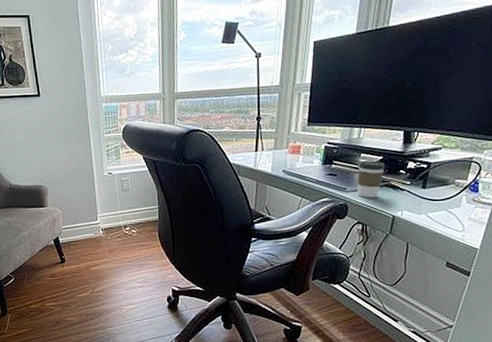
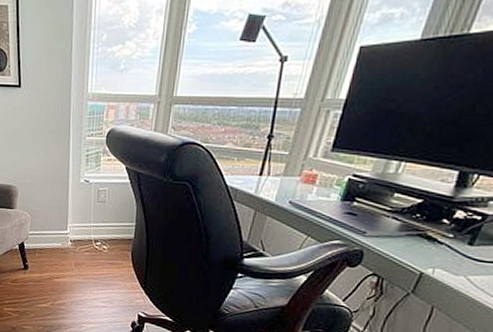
coffee cup: present [357,160,386,198] -> none [379,202,425,248]

